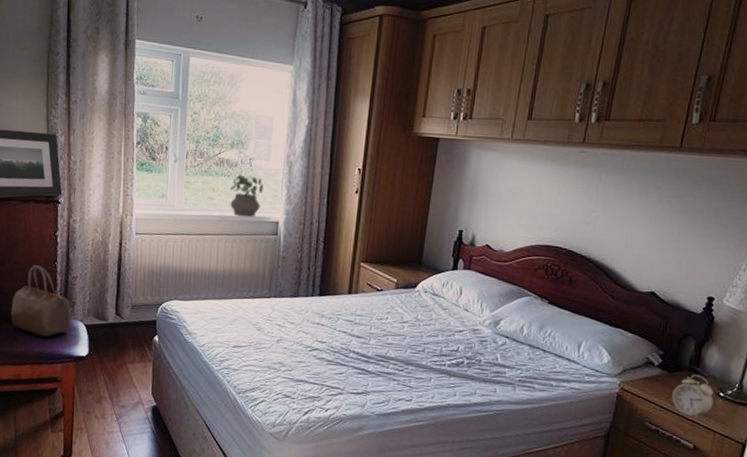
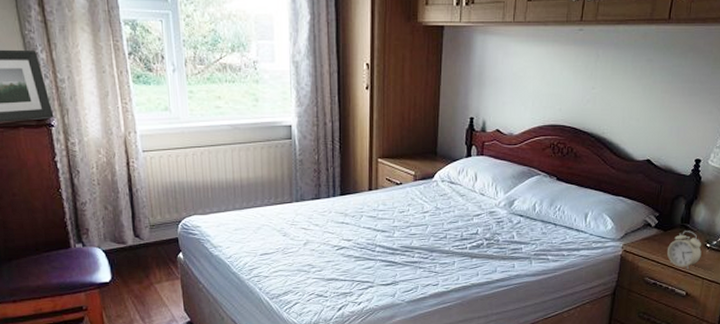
handbag: present [10,264,72,337] -> none [18,194,89,267]
potted plant: present [230,174,263,218] -> none [237,79,271,123]

